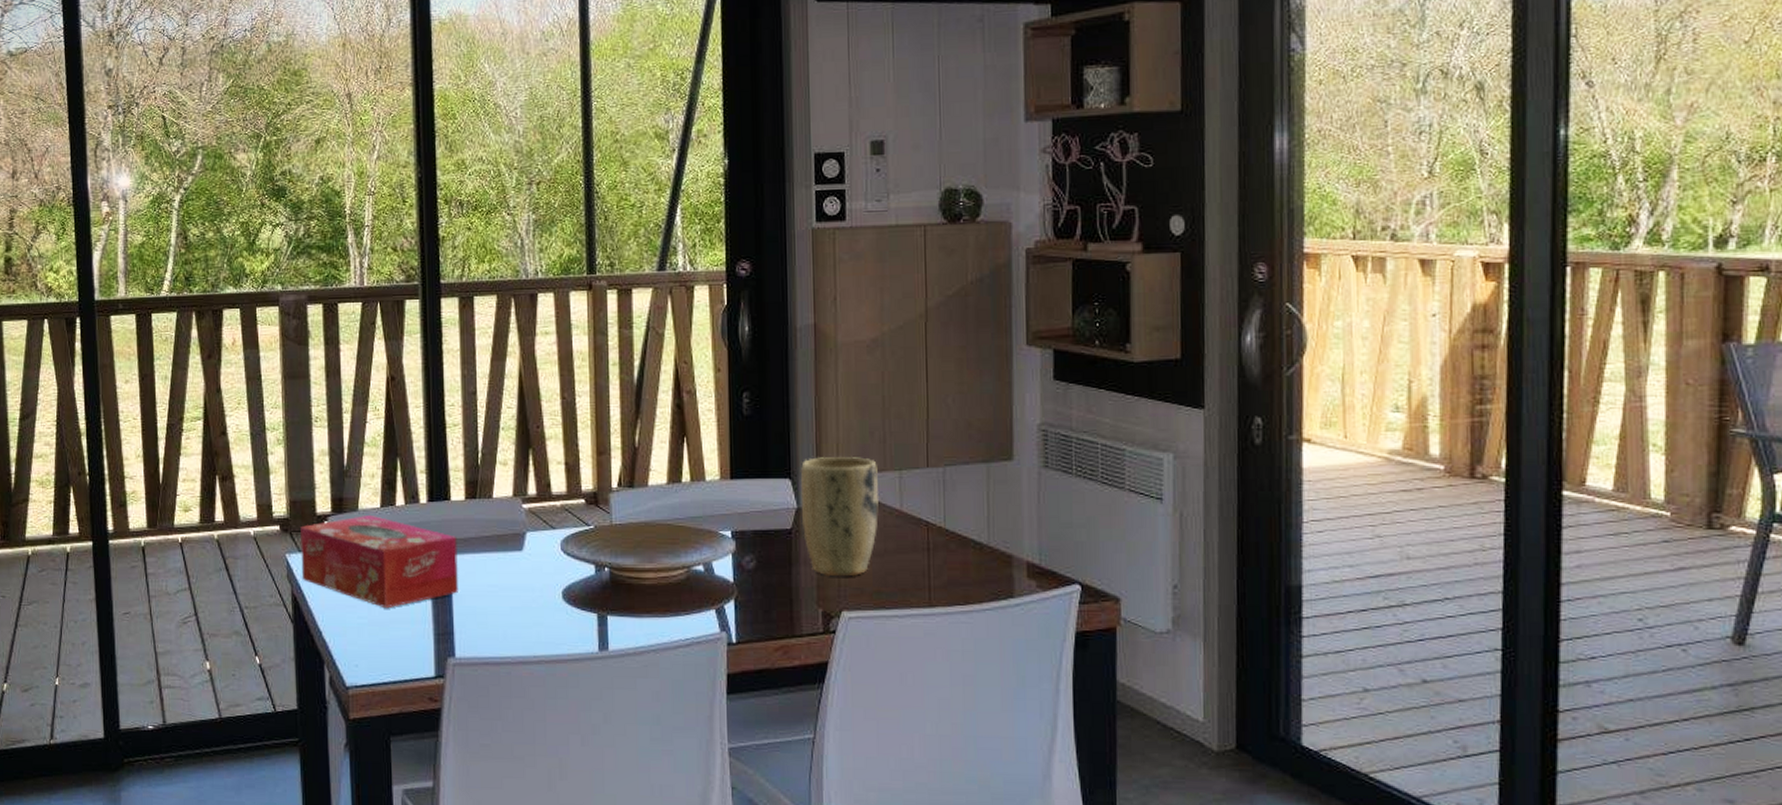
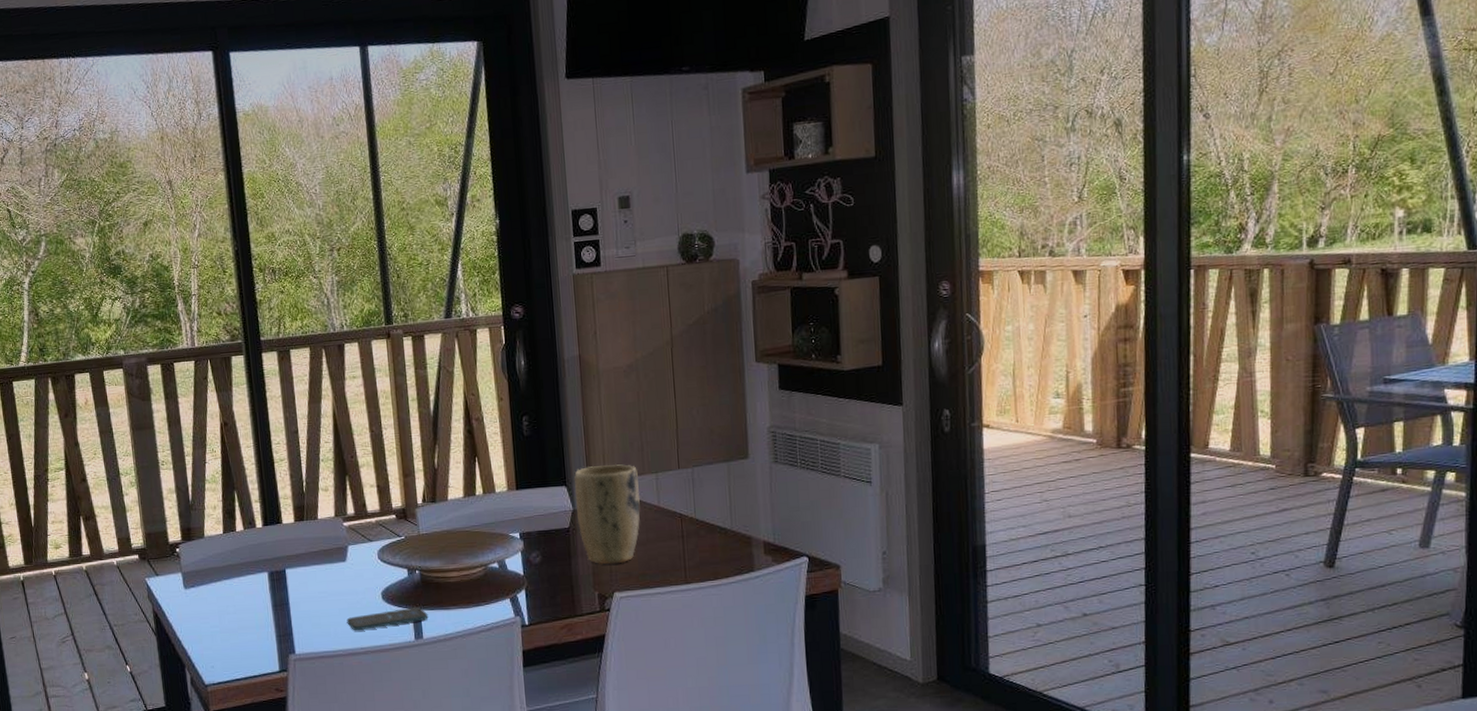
tissue box: present [300,514,458,609] -> none [156,540,294,618]
smartphone: none [518,612,617,636] -> present [346,607,429,631]

